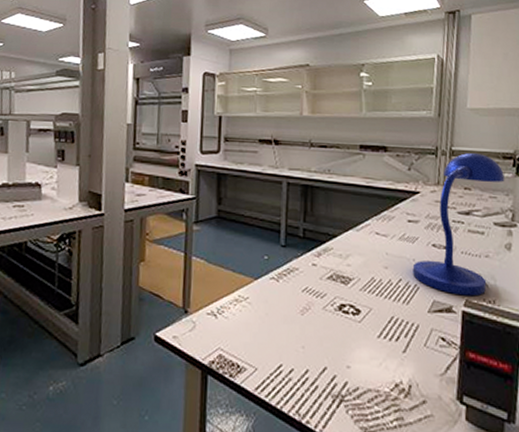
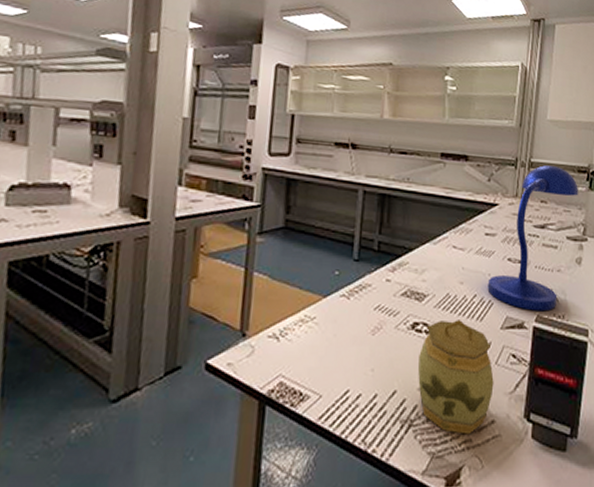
jar: none [347,303,424,413] -> present [418,320,494,435]

